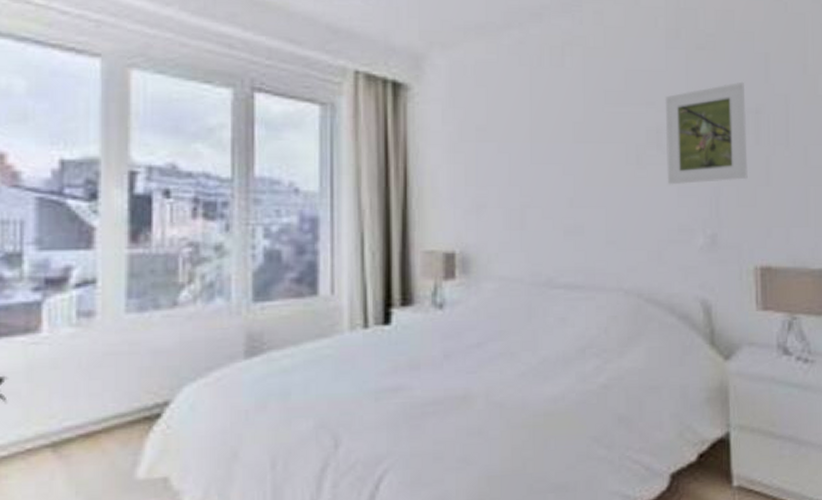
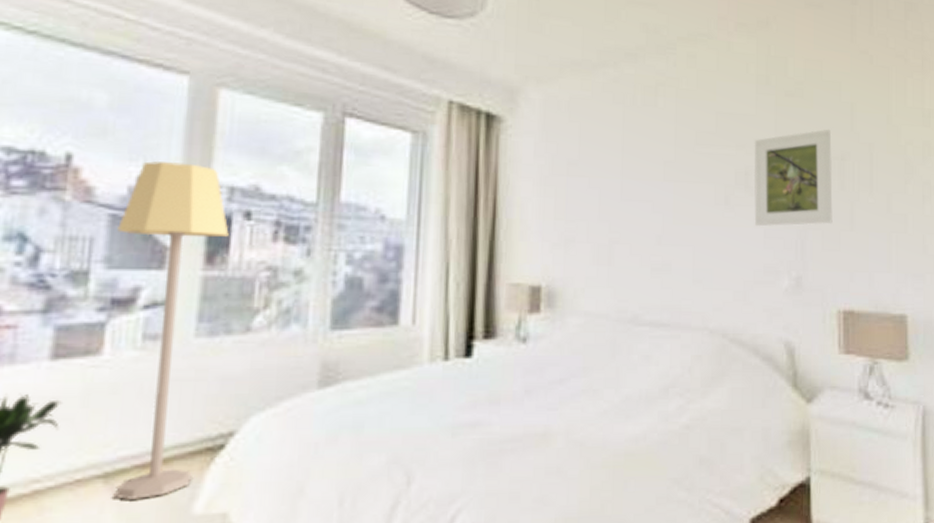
lamp: none [45,144,150,467] -> present [113,161,229,500]

